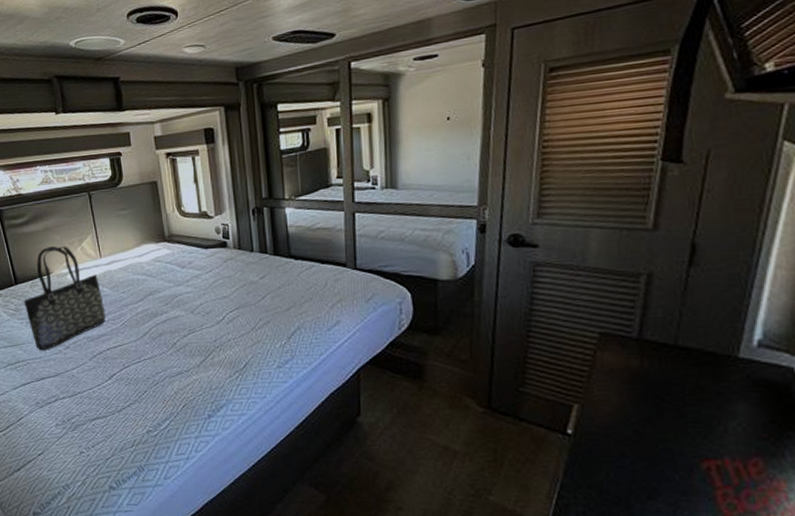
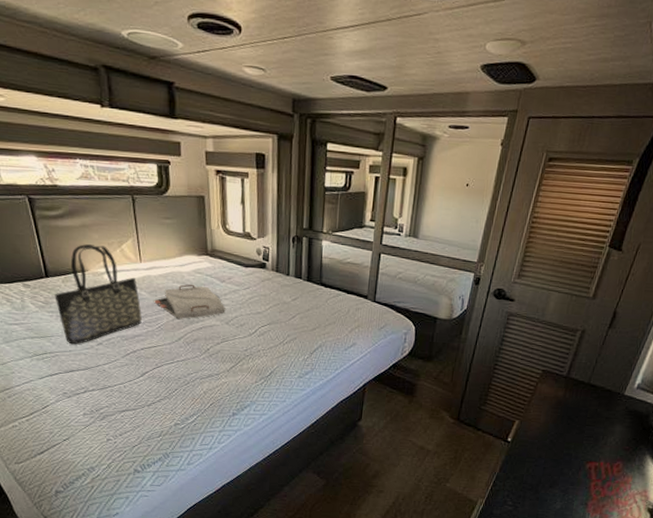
serving tray: none [115,274,189,313] -> present [153,284,226,319]

